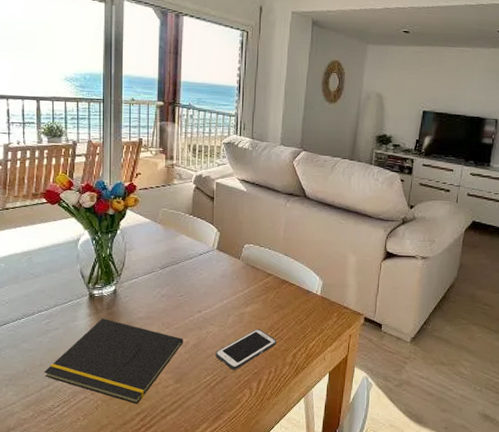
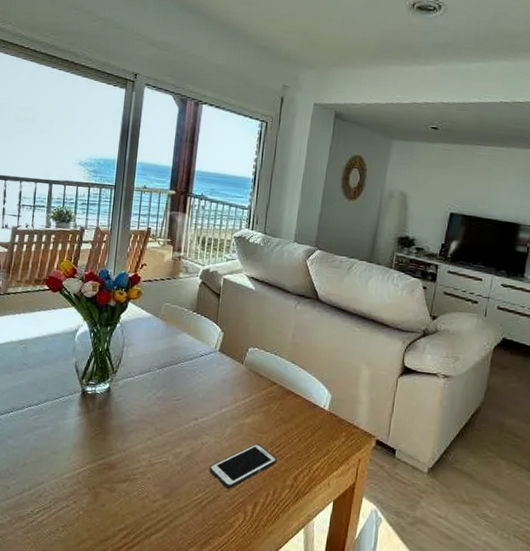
notepad: present [44,318,184,404] -> none [27,418,176,519]

